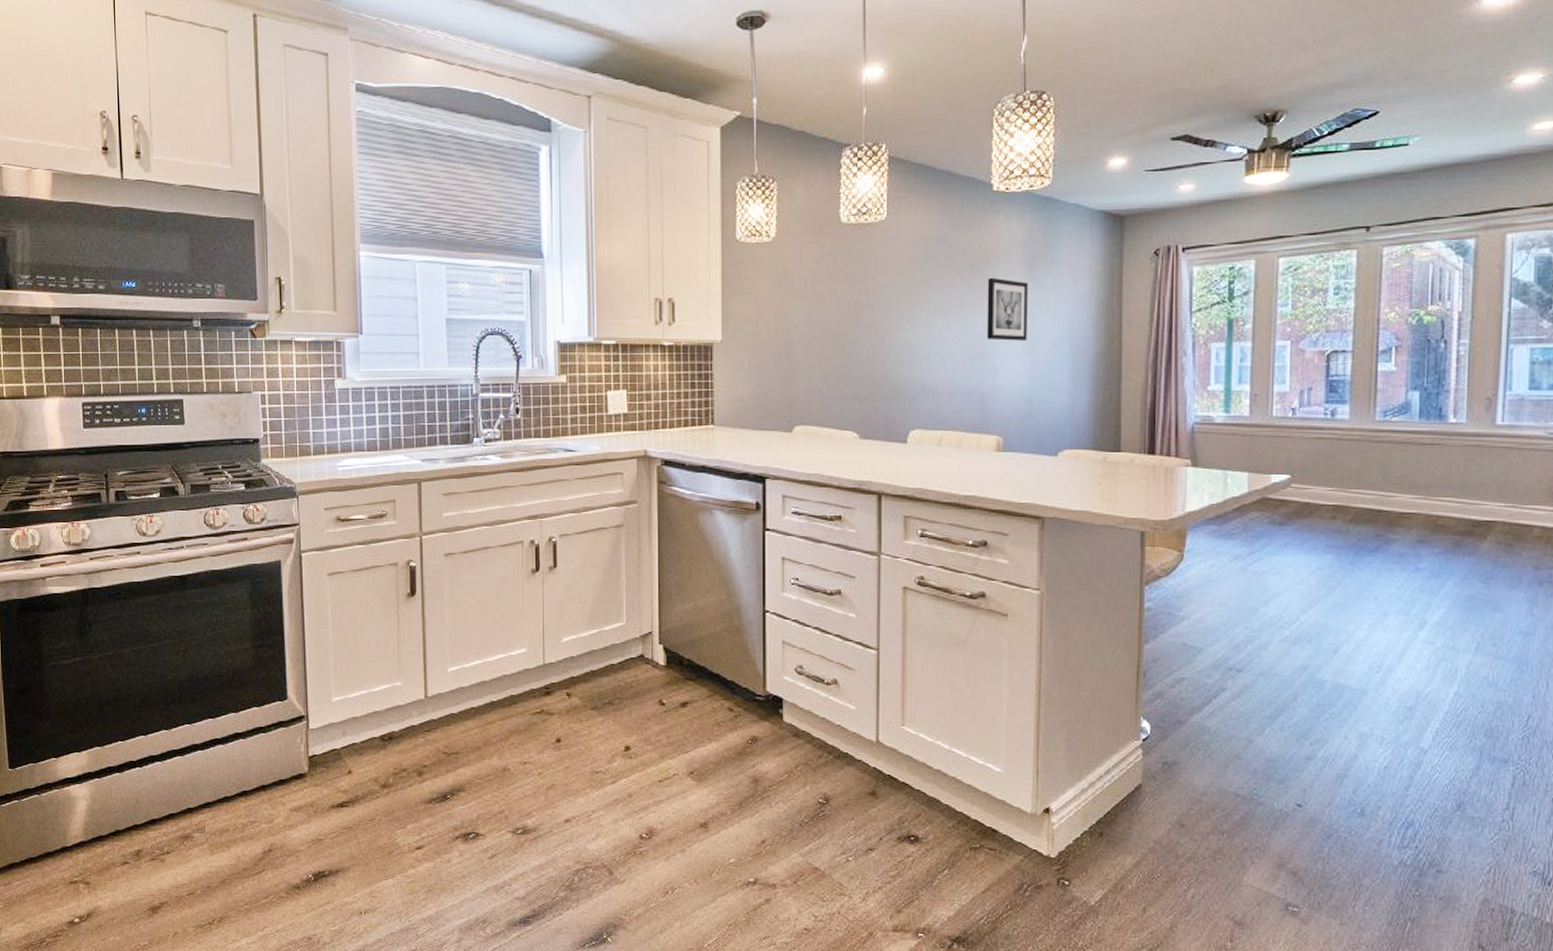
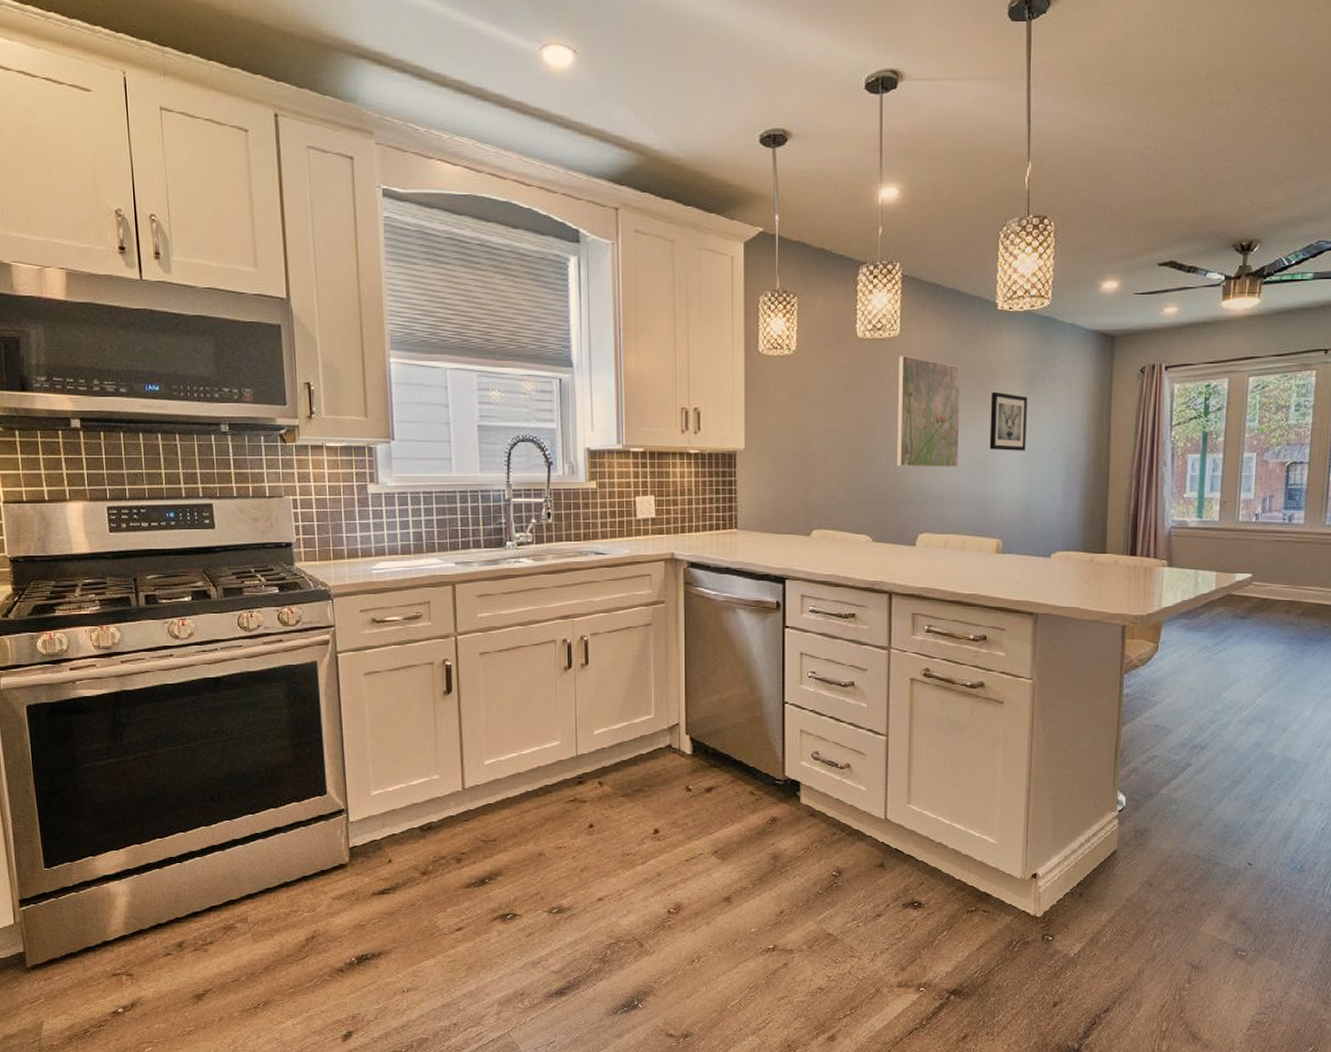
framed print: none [884,241,954,359] -> present [896,356,961,468]

